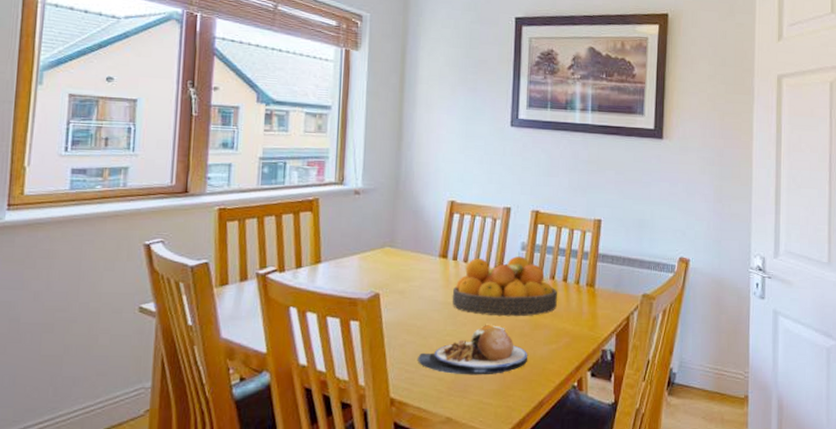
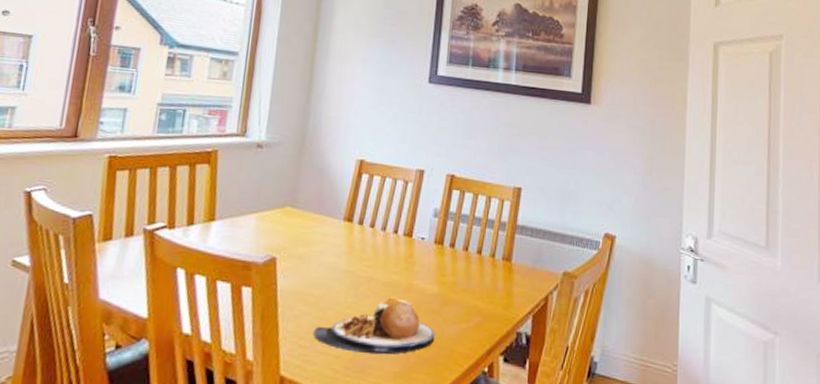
fruit bowl: present [452,256,558,317] -> none [355,223,471,291]

